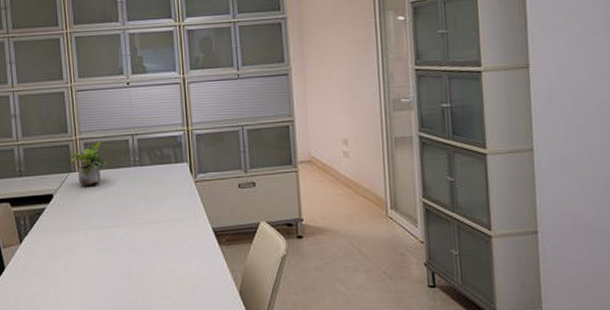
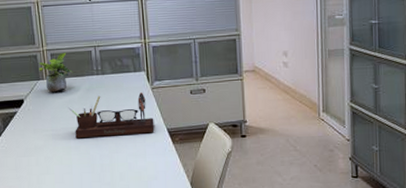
desk organizer: none [101,186,198,239] -> present [68,92,155,139]

